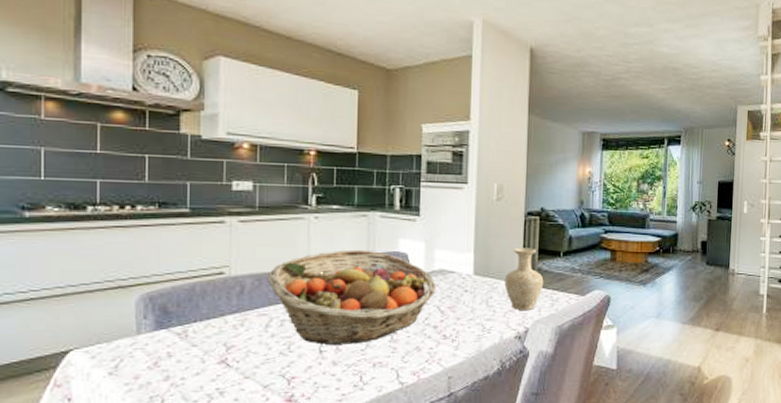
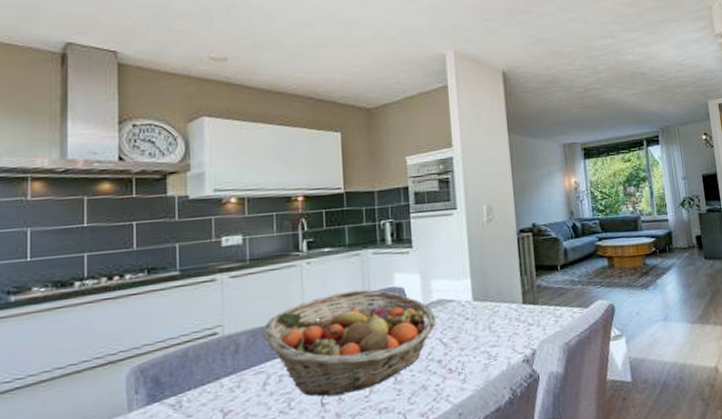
vase: present [504,247,544,311] -> none [504,265,545,333]

